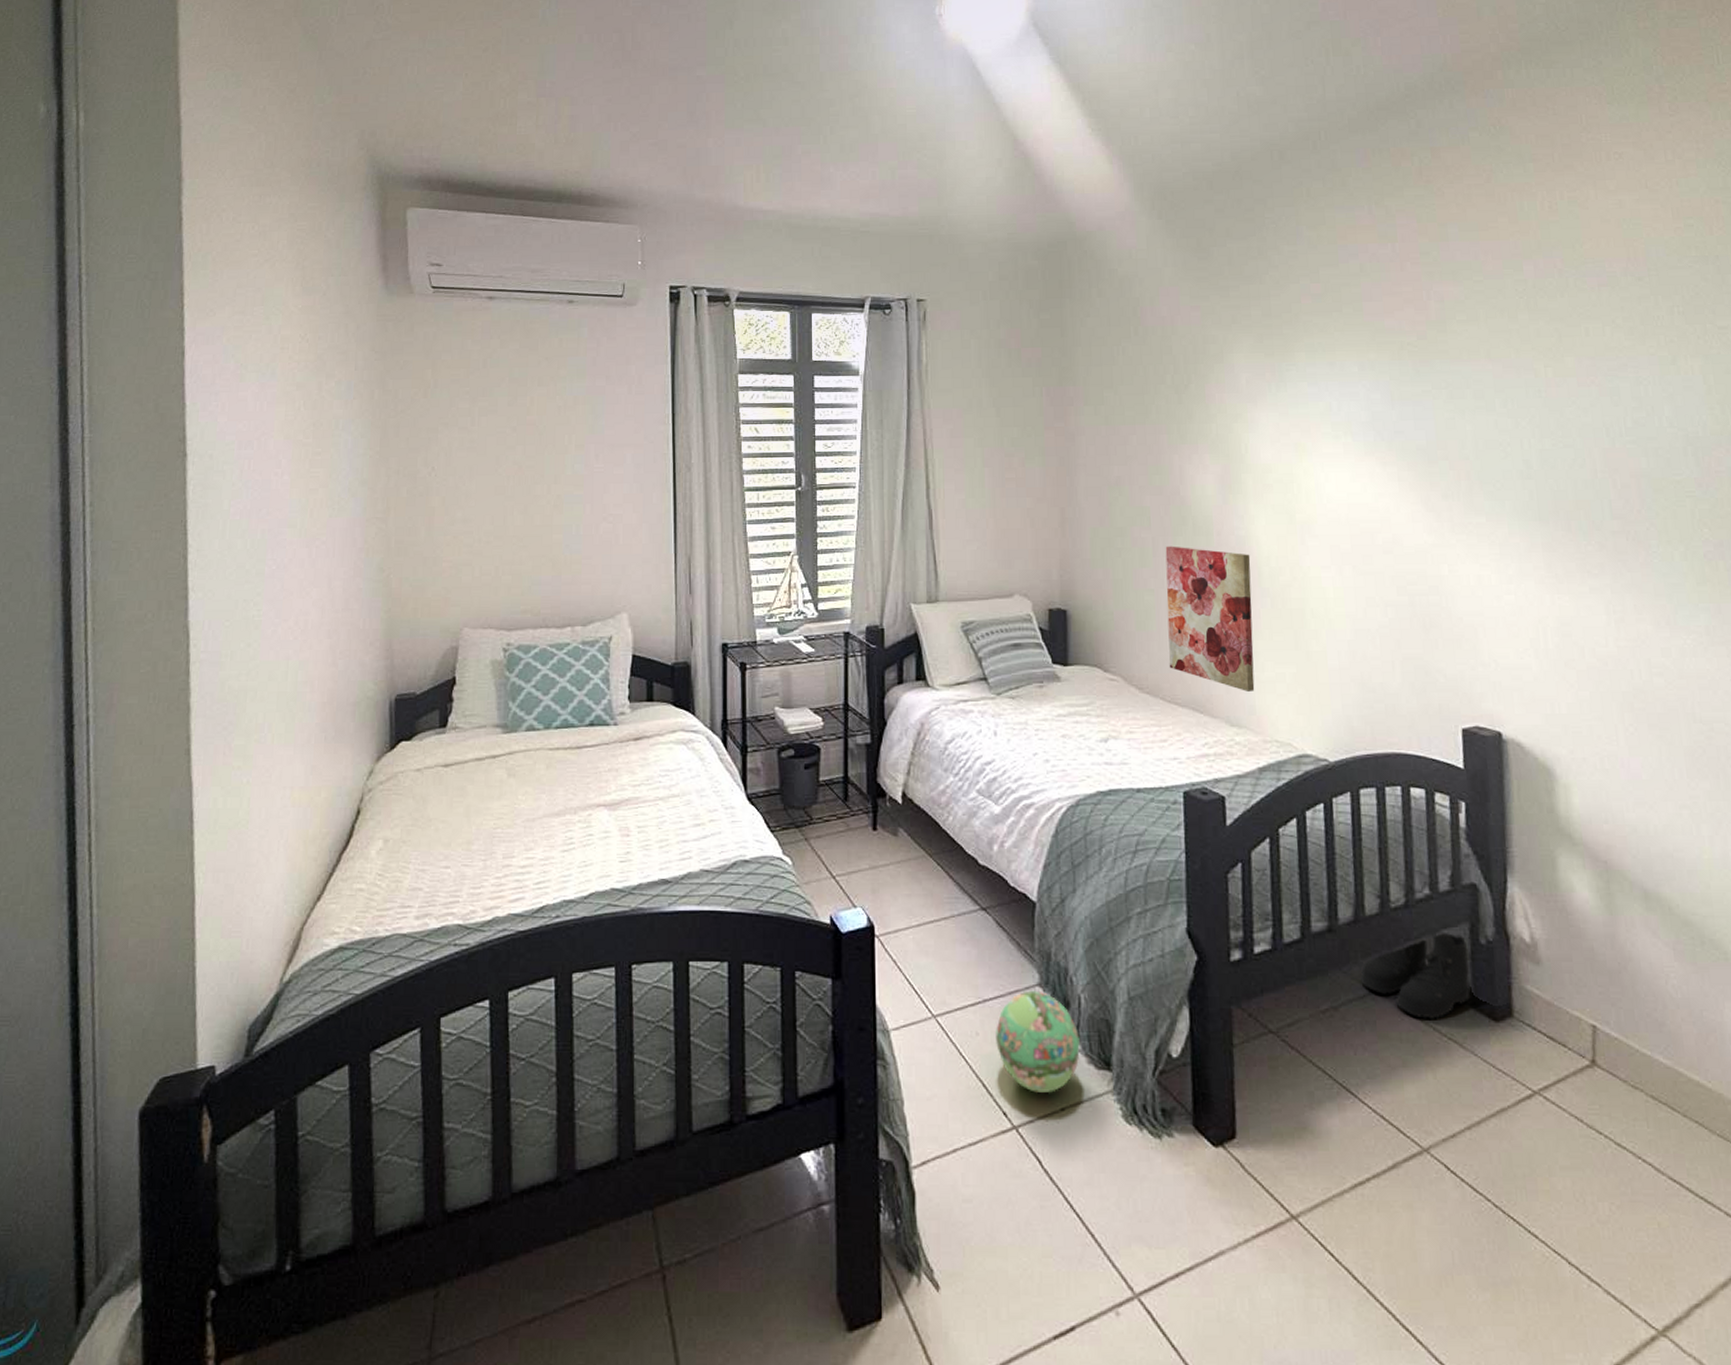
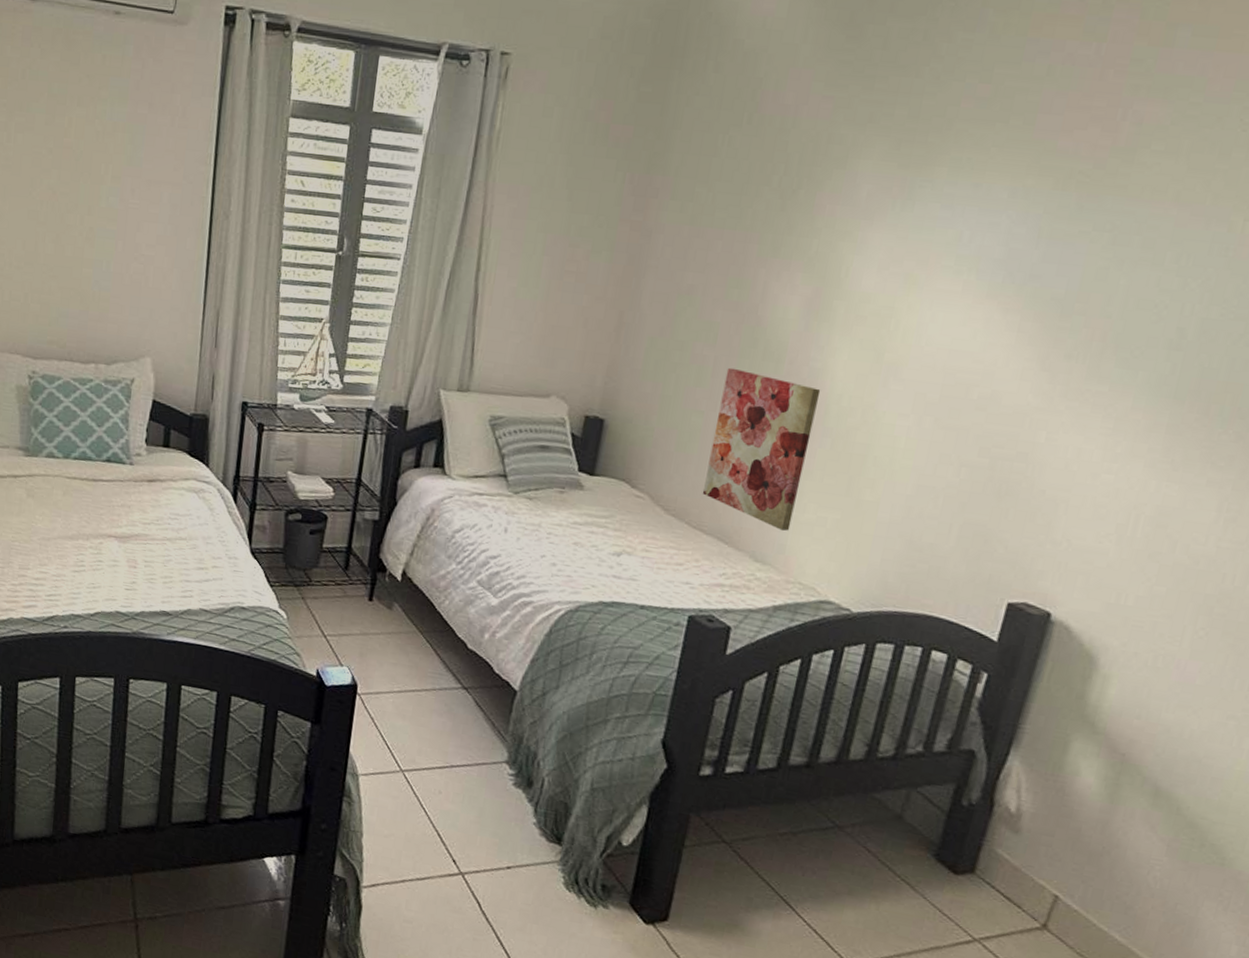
ball: present [996,990,1080,1093] -> none [456,764,537,853]
boots: present [1360,932,1470,1020] -> none [826,787,948,862]

